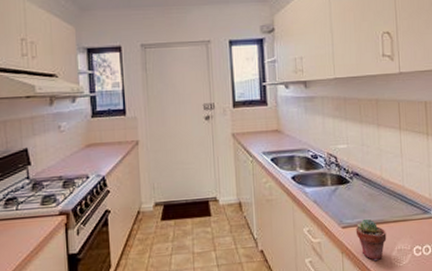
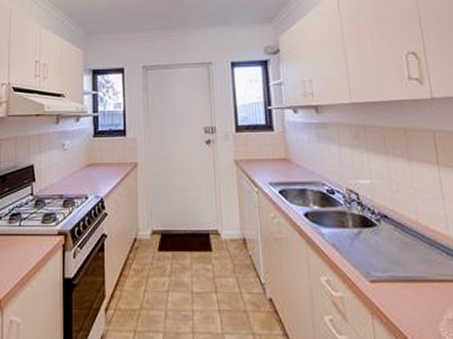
potted succulent: present [355,218,387,261] -> none [387,273,432,330]

